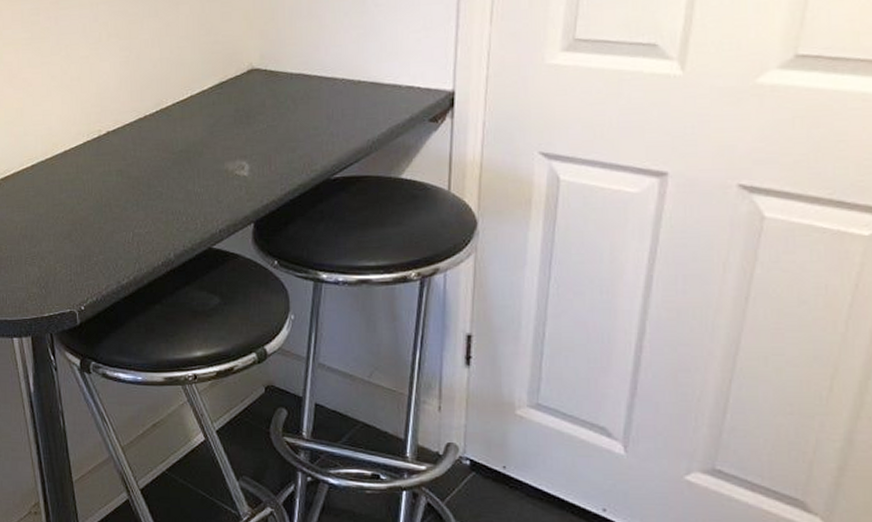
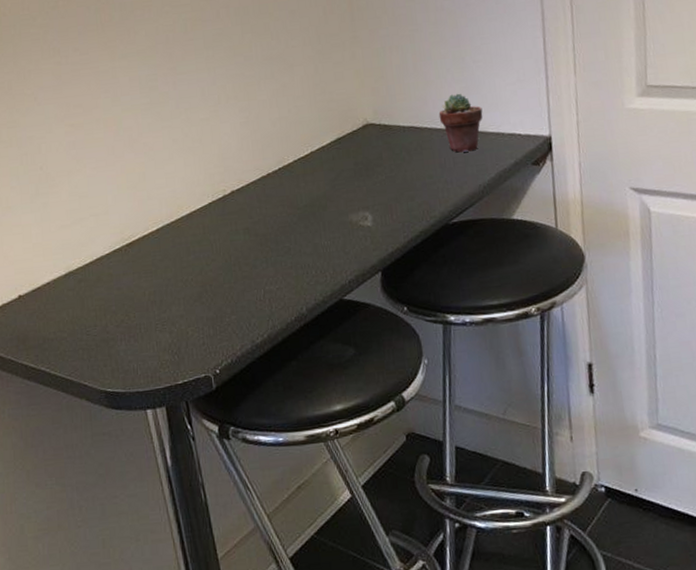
potted succulent: none [331,39,380,104] -> present [438,93,483,153]

